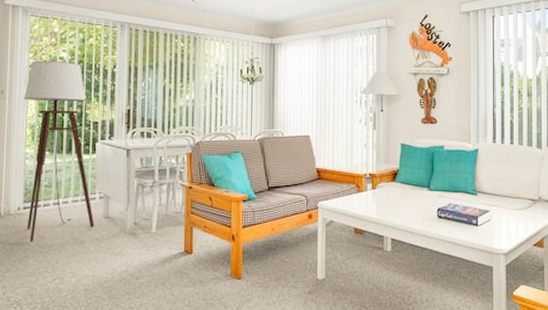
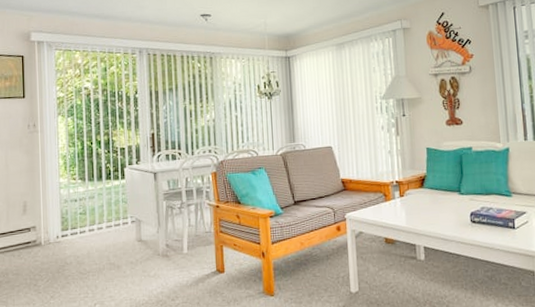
floor lamp: present [24,60,94,243] -> none [54,91,128,269]

